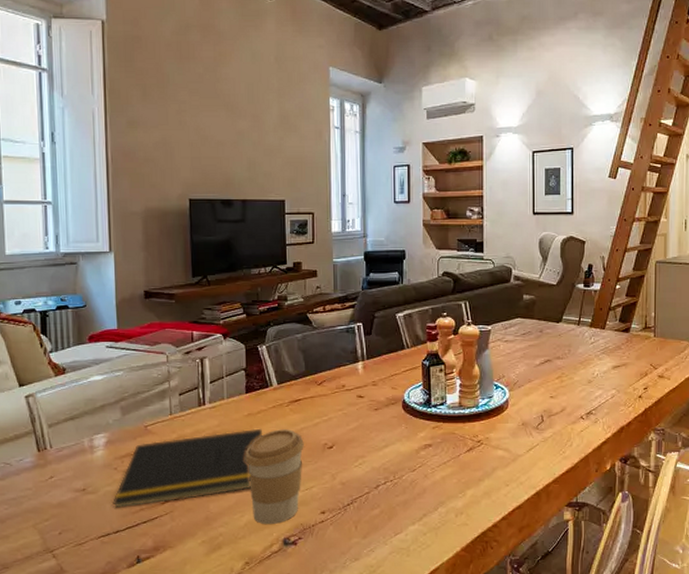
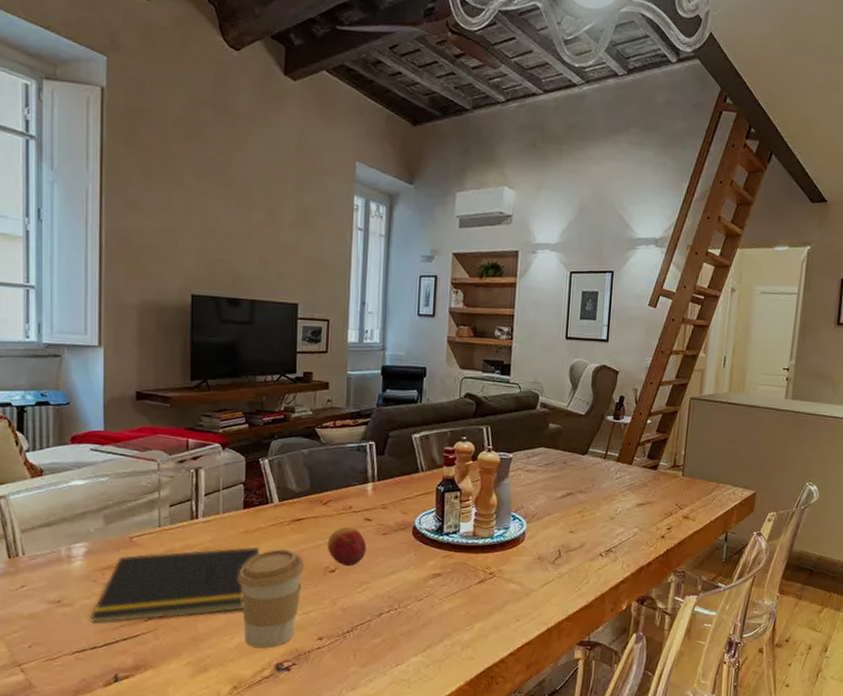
fruit: none [324,405,361,442] -> present [327,527,367,567]

